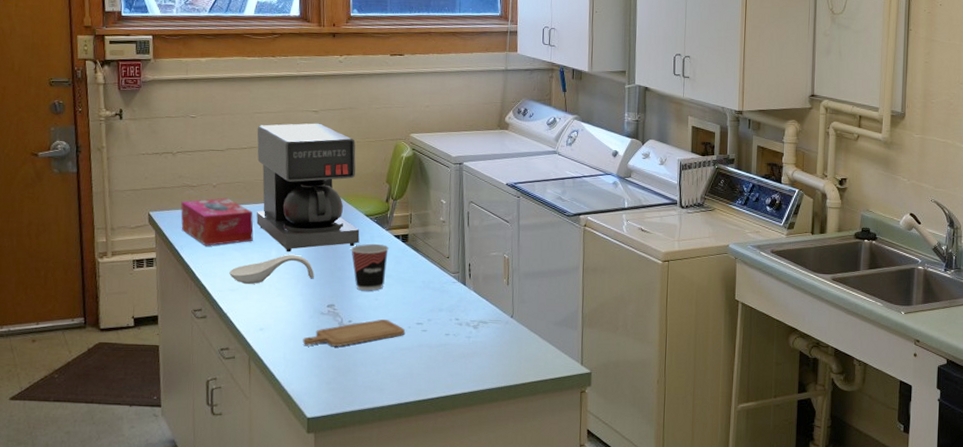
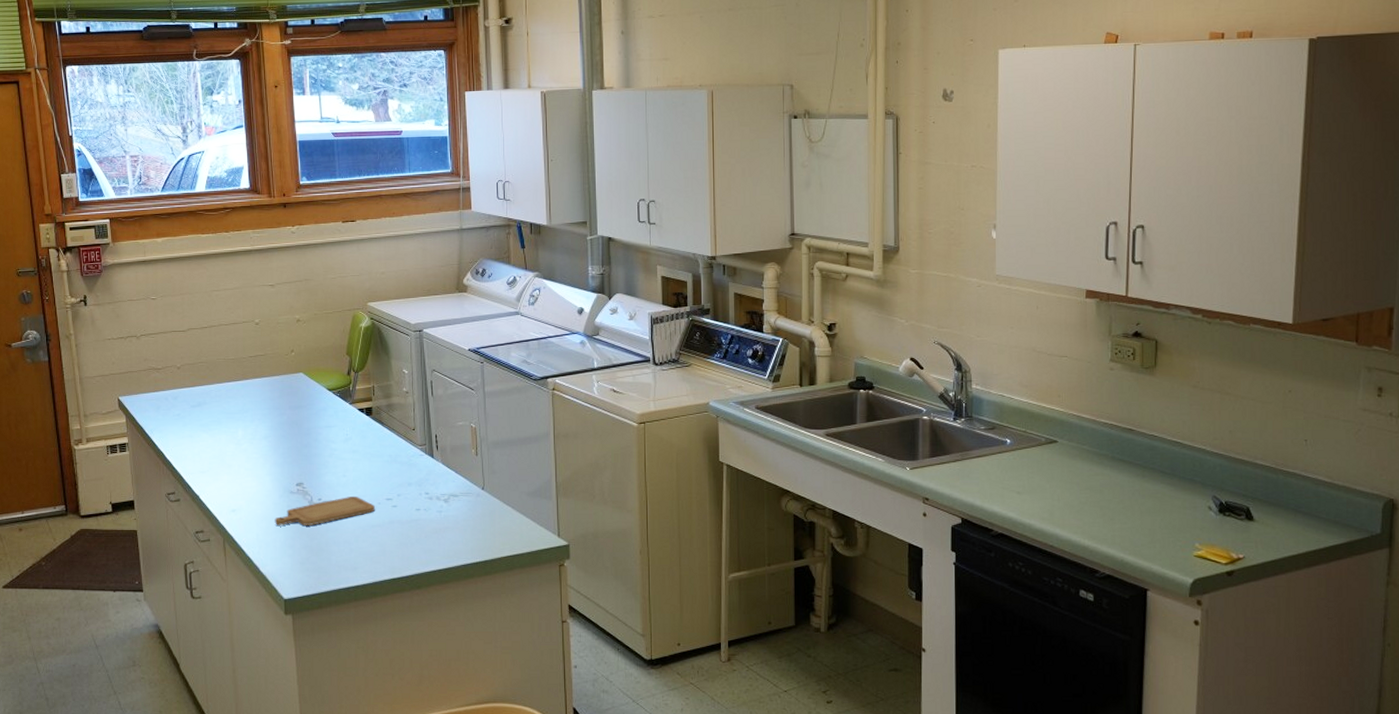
tissue box: present [181,197,254,246] -> none [148,378,219,429]
spoon rest: present [229,255,314,284] -> none [199,434,281,465]
coffee maker: present [256,123,360,253] -> none [216,297,324,432]
cup: present [351,243,389,291] -> none [316,418,353,468]

